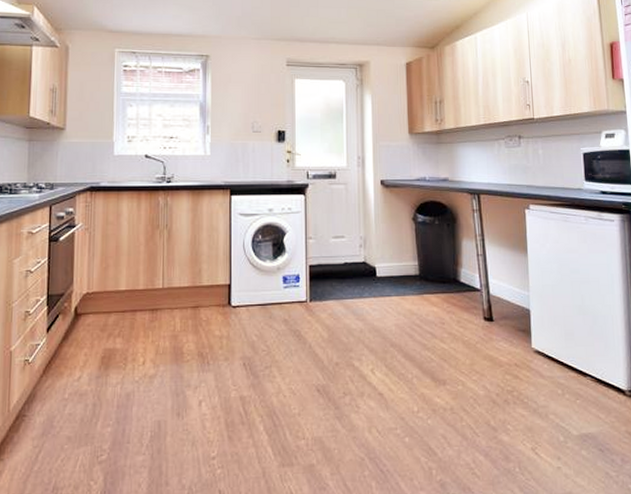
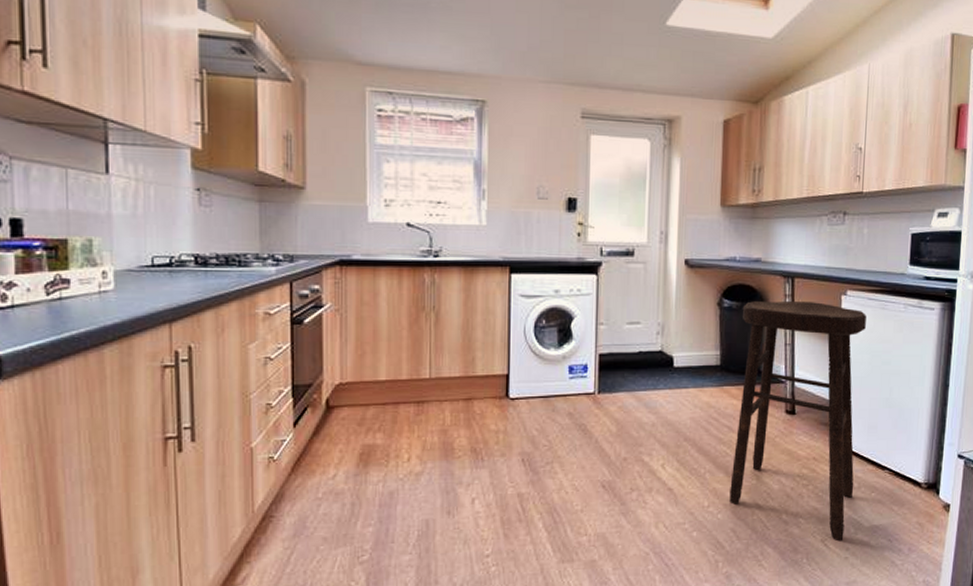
stool: none [436,215,559,450] -> present [729,300,866,542]

